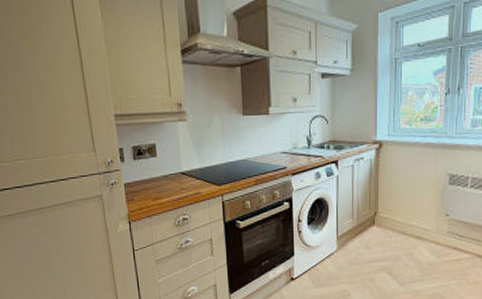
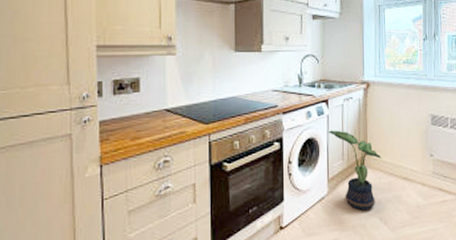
potted plant: none [337,190,394,266] -> present [328,130,383,211]

